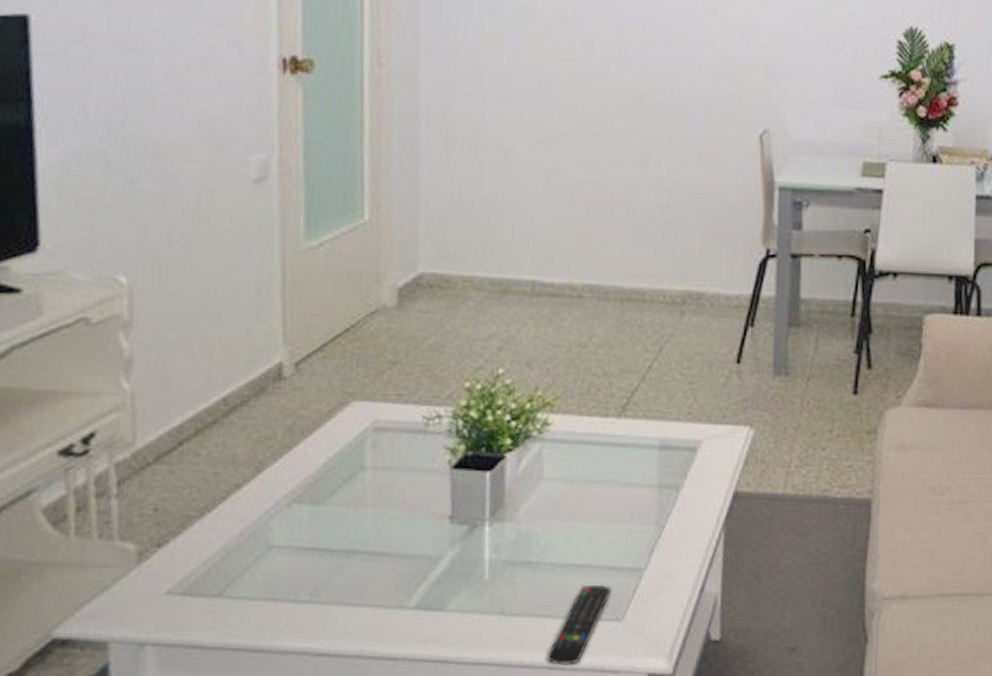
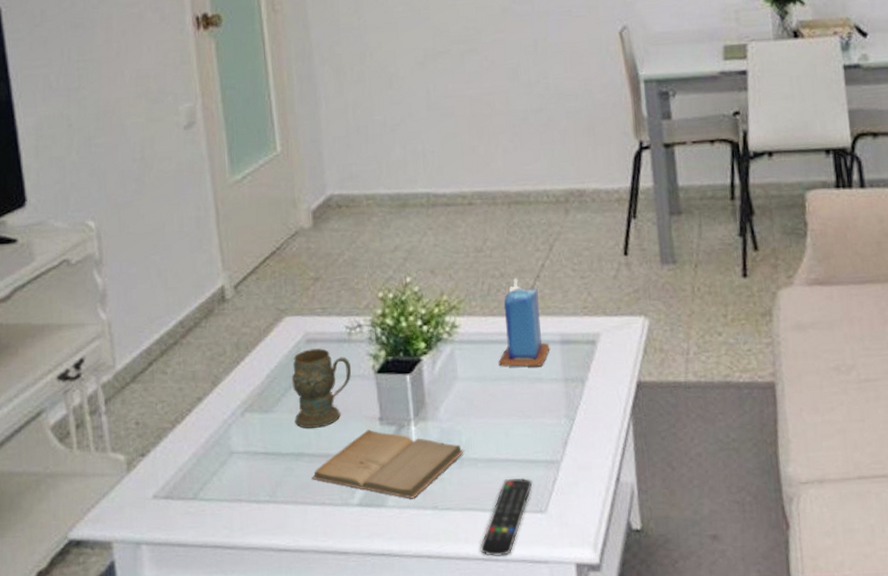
mug: none [350,437,424,524] -> present [291,348,352,429]
book: none [363,528,541,603] -> present [311,429,464,499]
candle: none [590,378,647,471] -> present [498,278,550,367]

